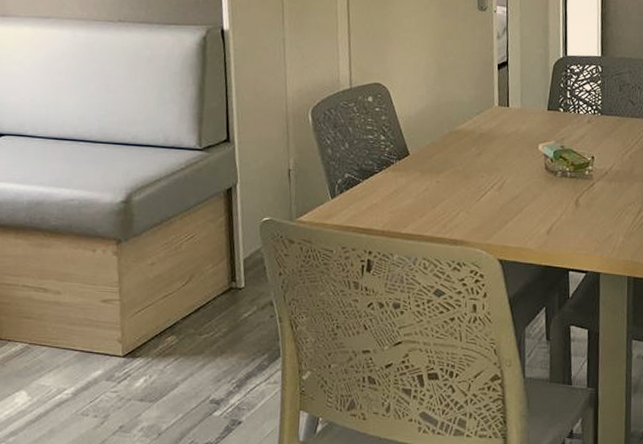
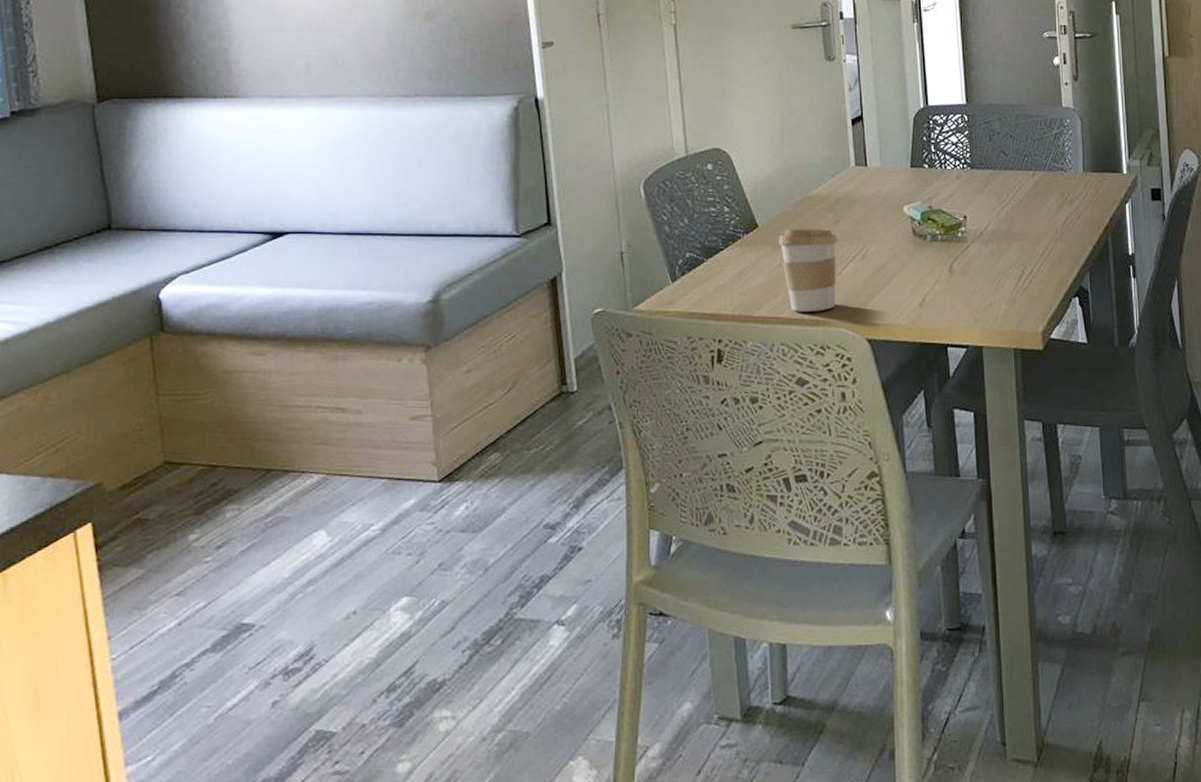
coffee cup: none [427,158,479,233] -> present [779,229,838,312]

